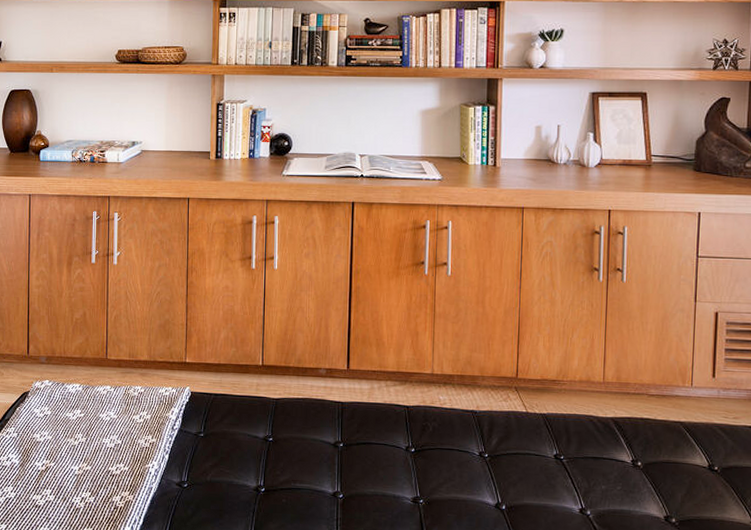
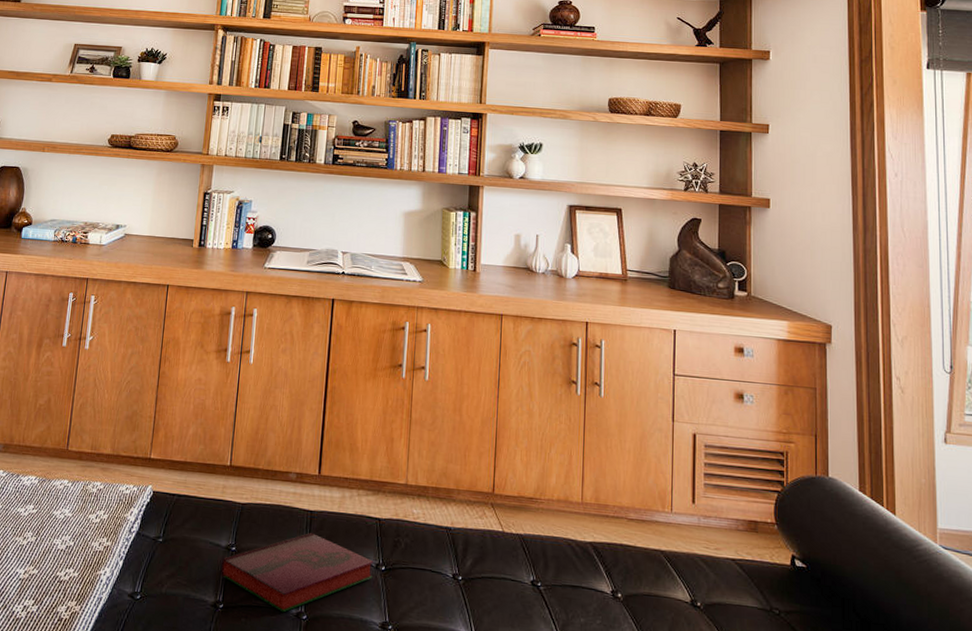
hardback book: none [260,421,404,493] -> present [221,532,374,613]

